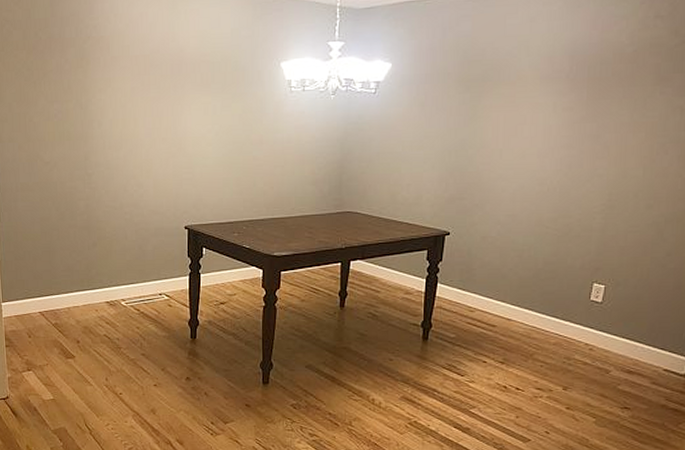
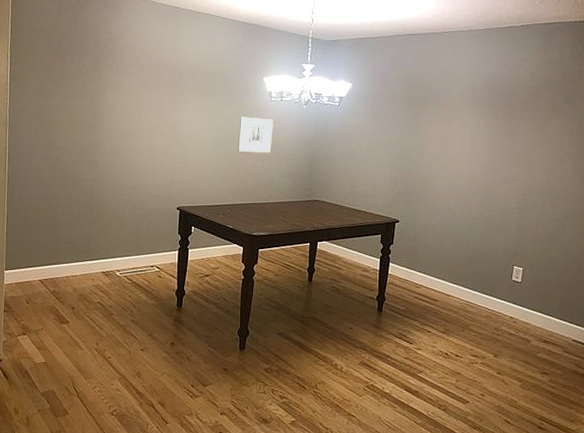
wall art: none [253,113,294,158] -> present [238,116,273,153]

